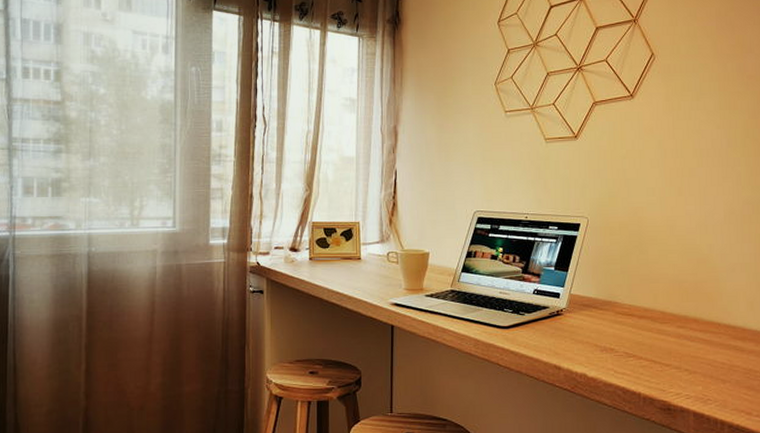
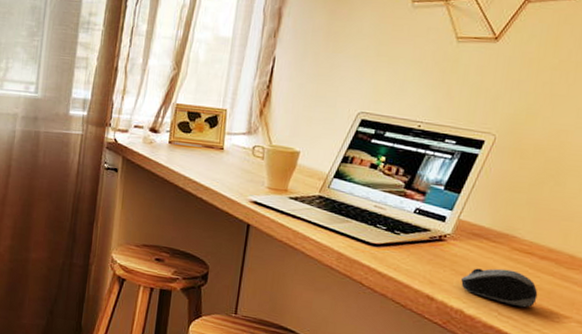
computer mouse: none [580,332,642,363] -> present [461,268,538,308]

